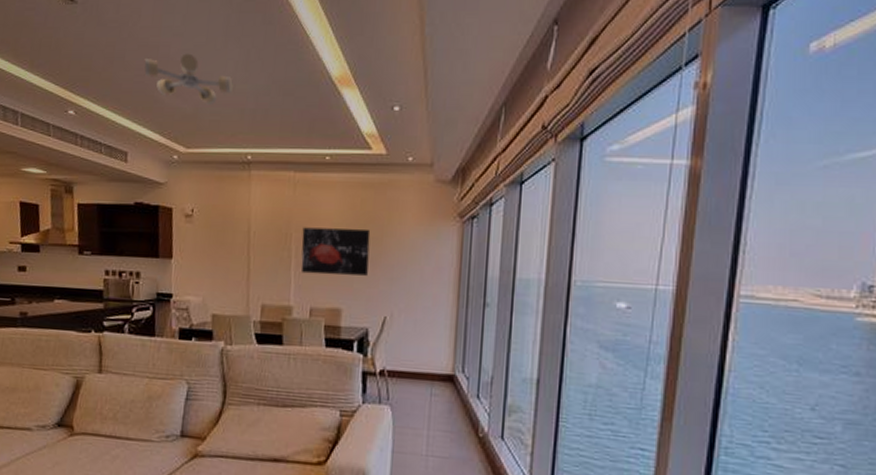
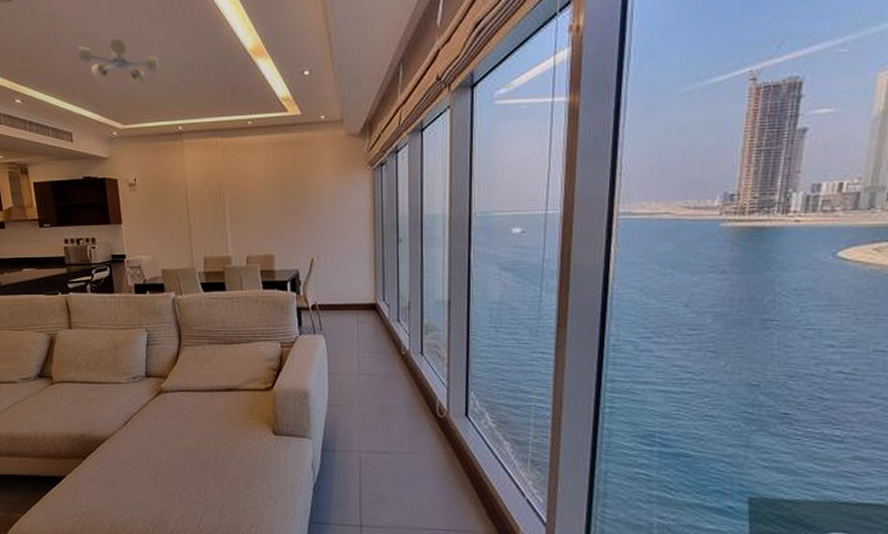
wall art: present [301,227,371,276] -> none [233,182,294,227]

